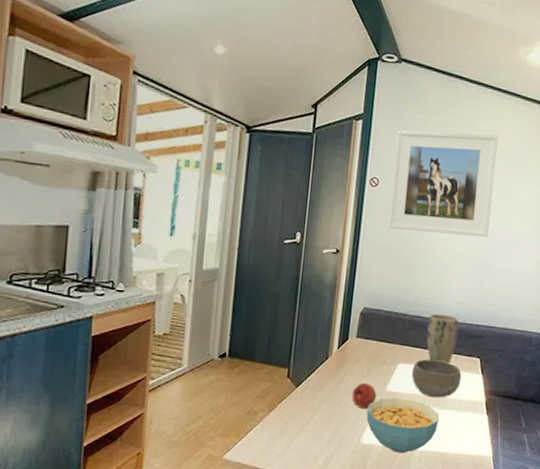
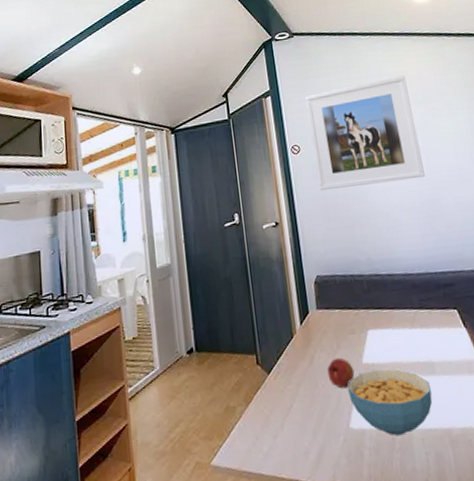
bowl: present [411,359,462,398] -> none [384,319,444,364]
plant pot: present [426,313,459,363] -> none [387,267,426,322]

